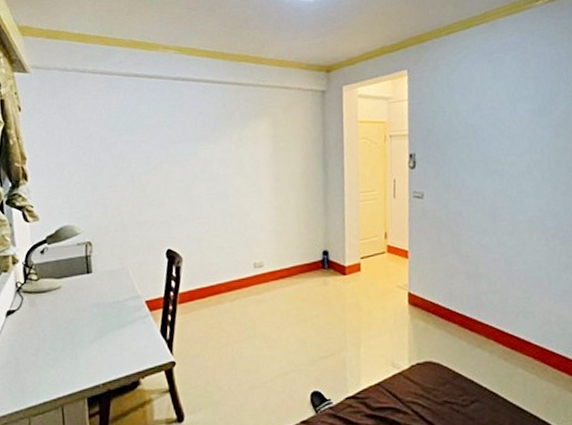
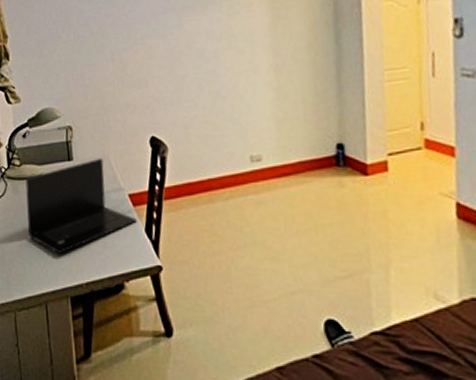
laptop: none [43,270,153,359] -> present [25,159,137,254]

